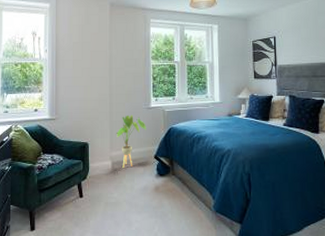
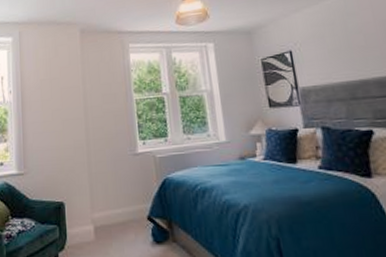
house plant: present [116,115,146,168] -> none [97,164,134,234]

